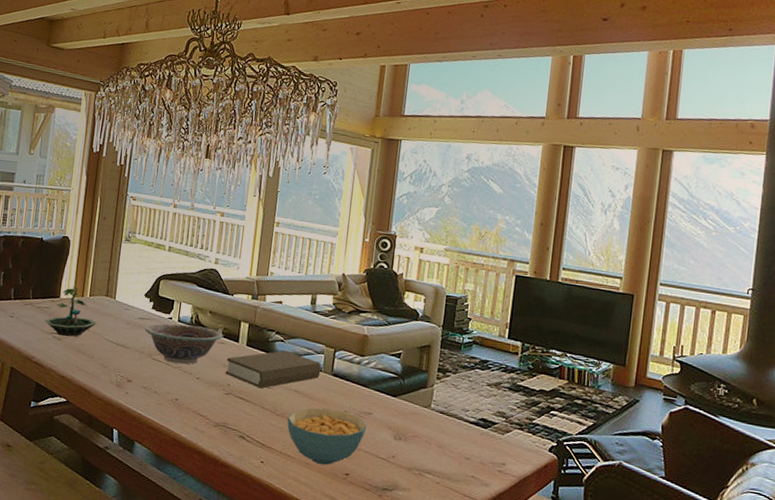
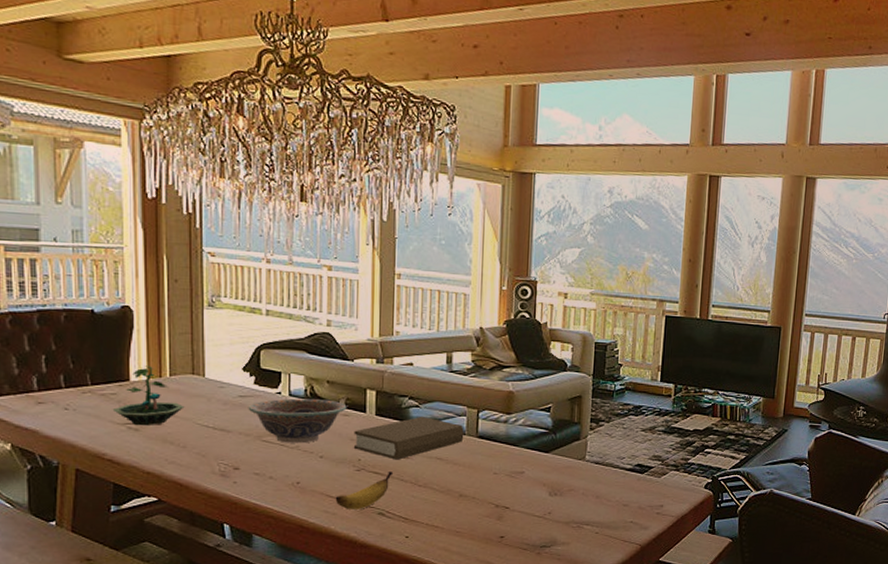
banana: none [205,398,256,430] -> present [335,472,394,509]
cereal bowl: present [287,407,367,465] -> none [431,473,520,531]

